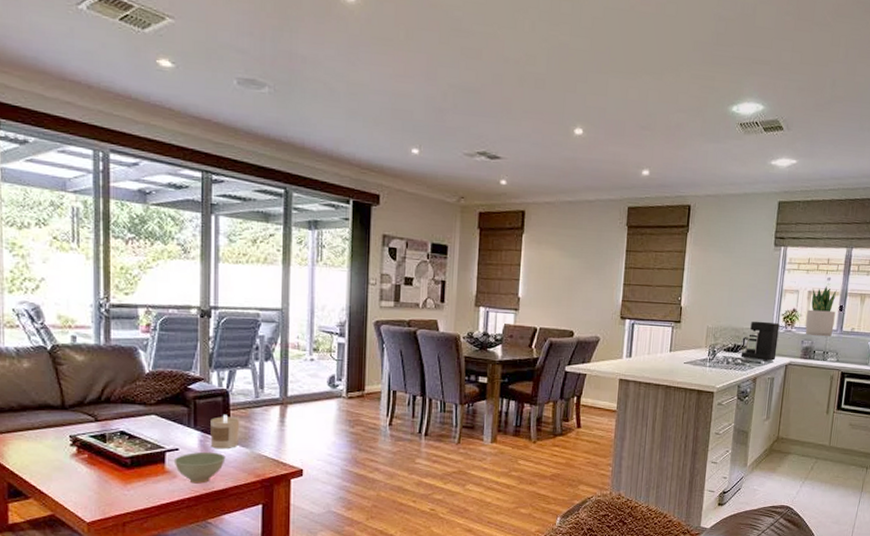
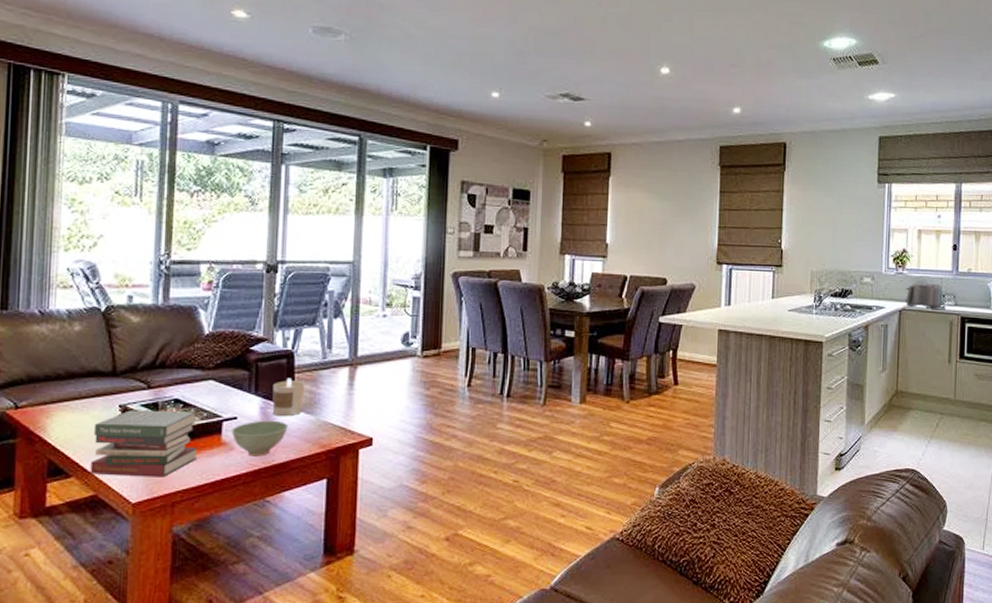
books: none [46,440,145,500] -> present [90,410,199,477]
coffee maker: present [740,321,780,362] -> none [849,263,890,307]
toaster: none [792,339,829,365] -> present [906,282,946,309]
planter: present [805,286,837,337] -> none [918,224,949,279]

